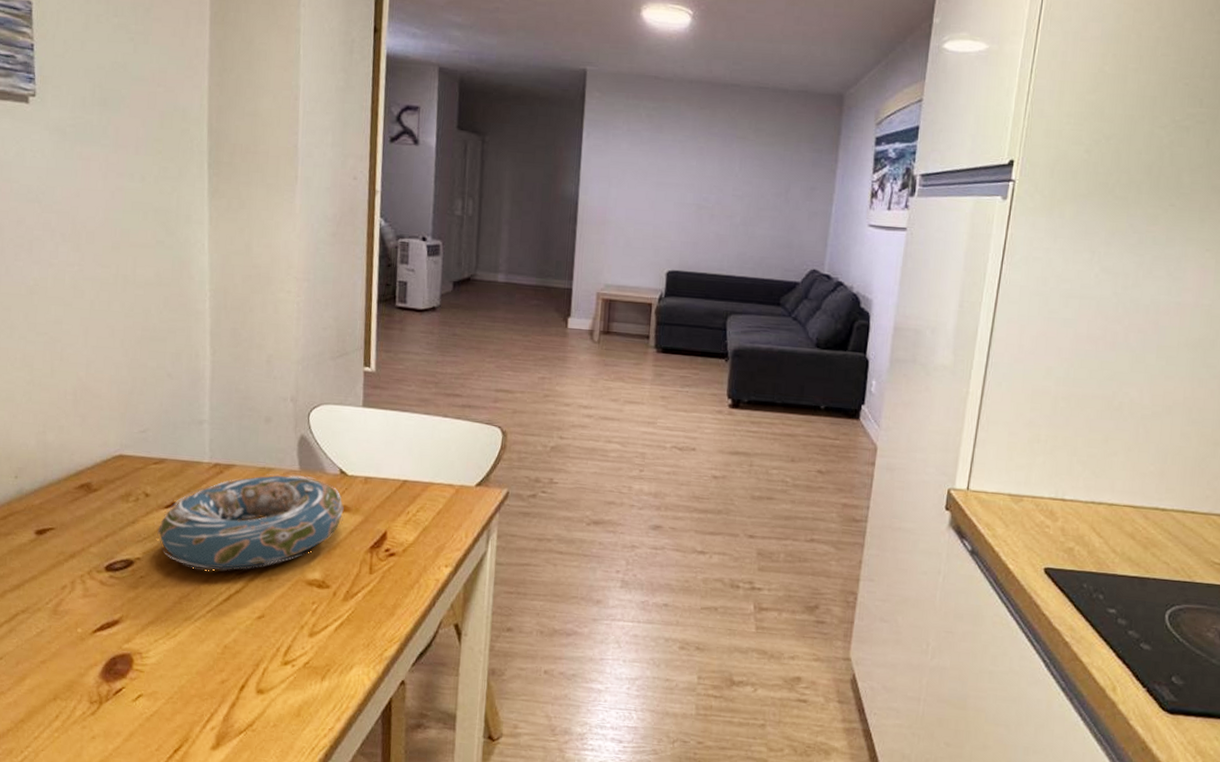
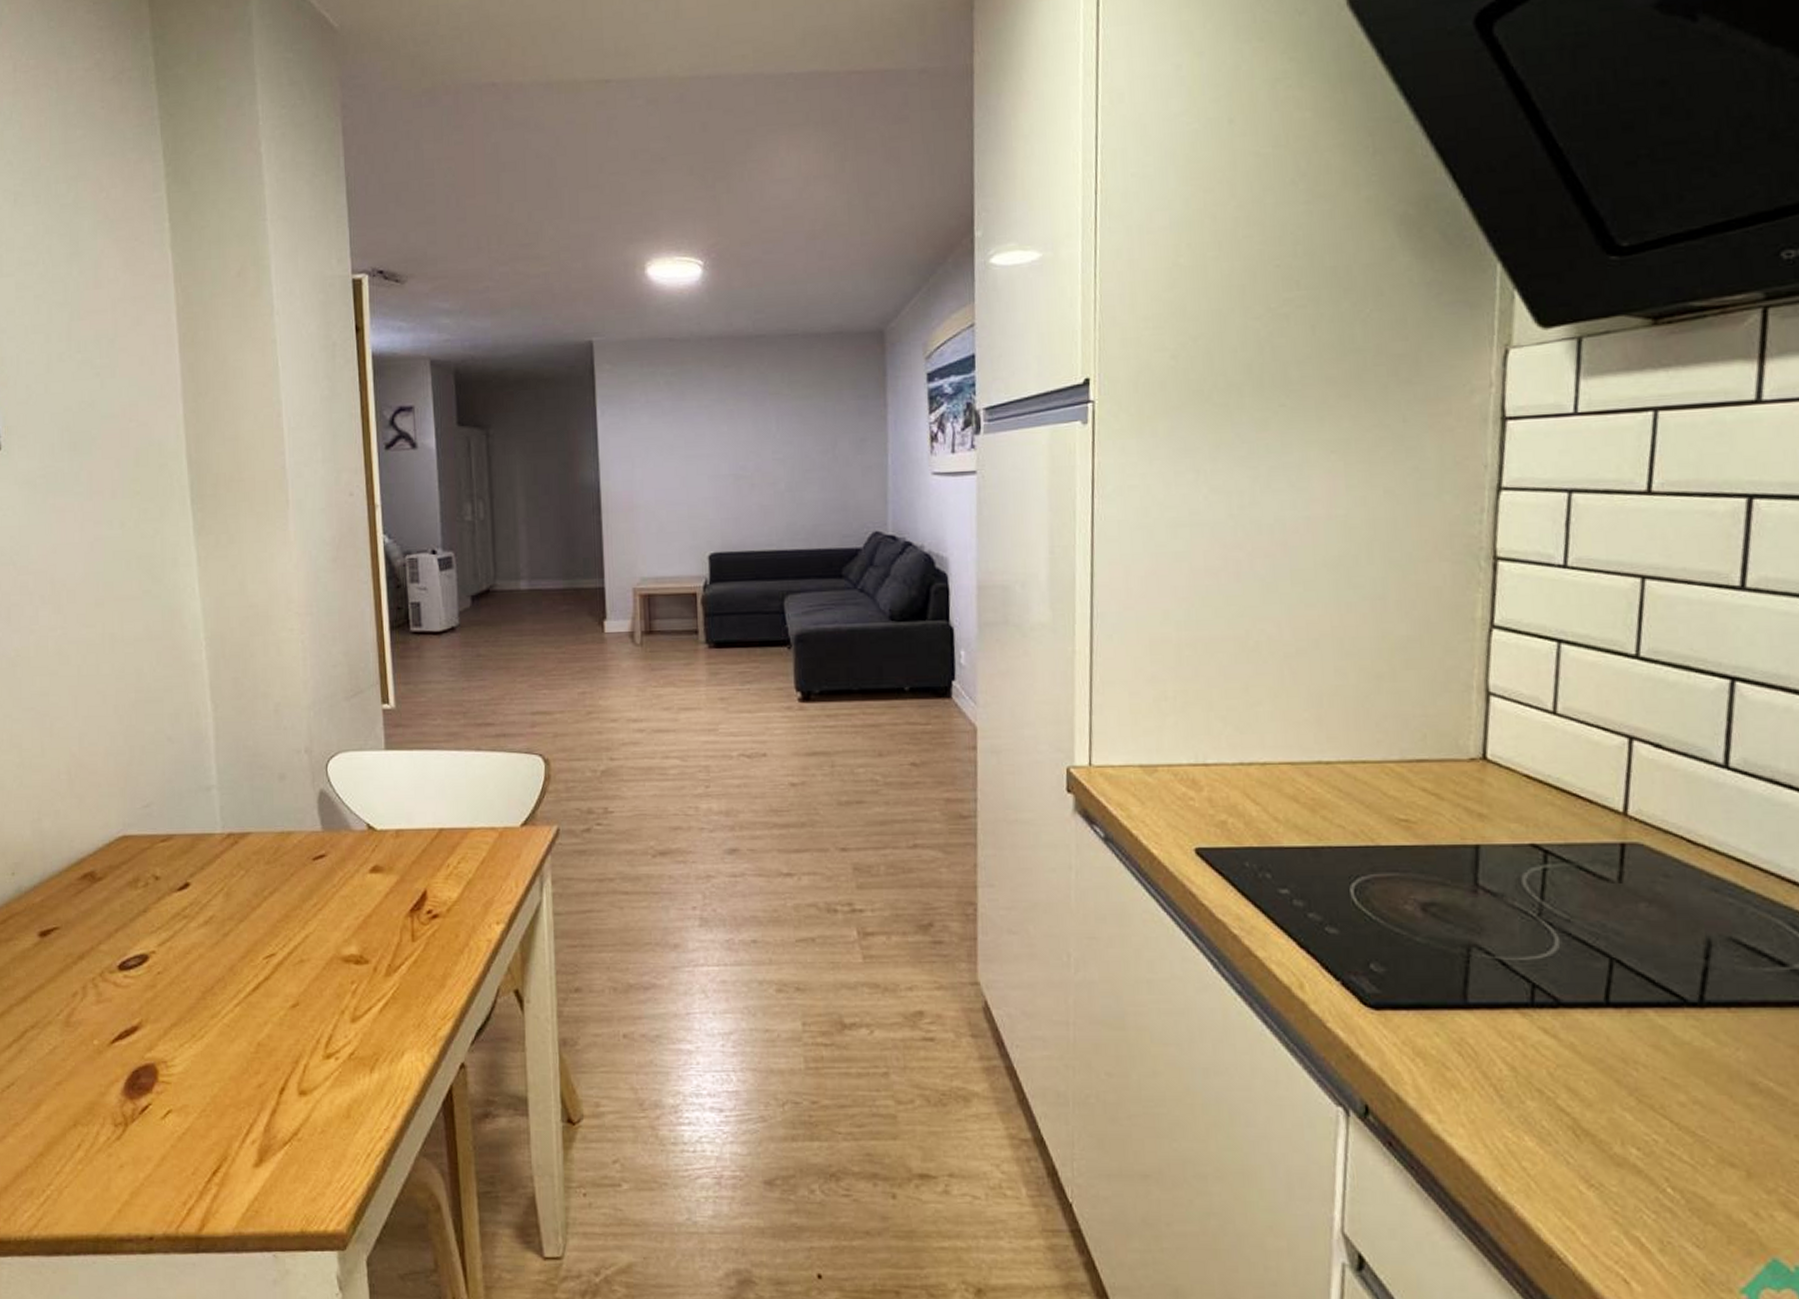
decorative bowl: present [157,473,344,571] -> none [172,836,376,957]

